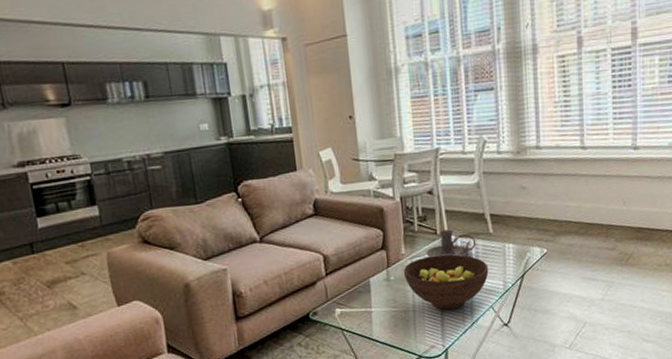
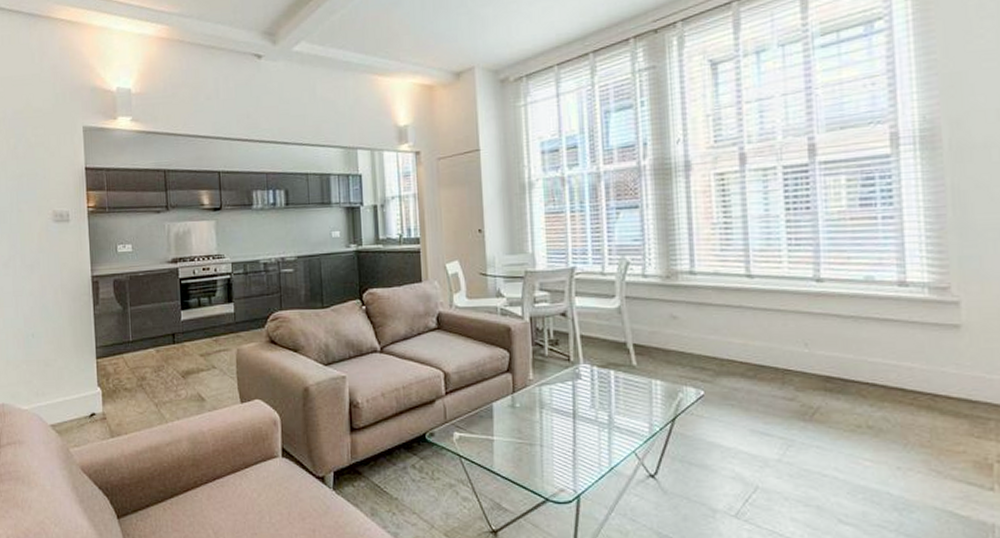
fruit bowl: present [403,254,489,310] -> none [530,384,631,449]
candle holder: present [426,229,477,257] -> none [557,357,617,390]

